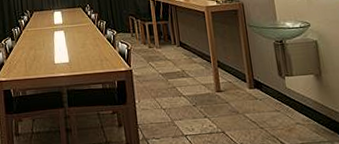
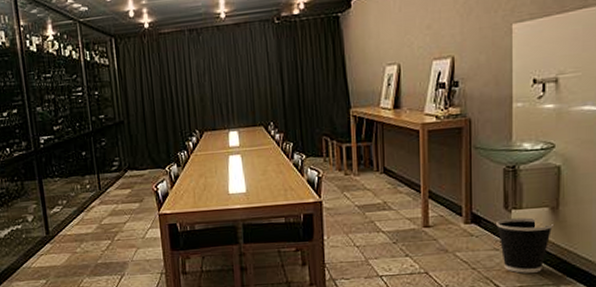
wastebasket: none [274,83,321,132] -> present [496,217,555,273]

